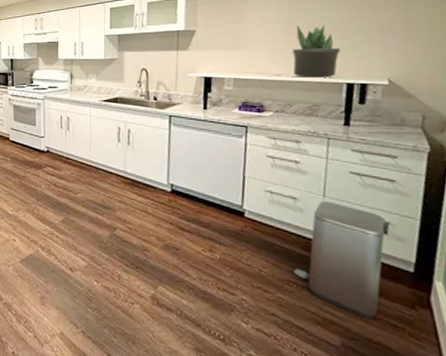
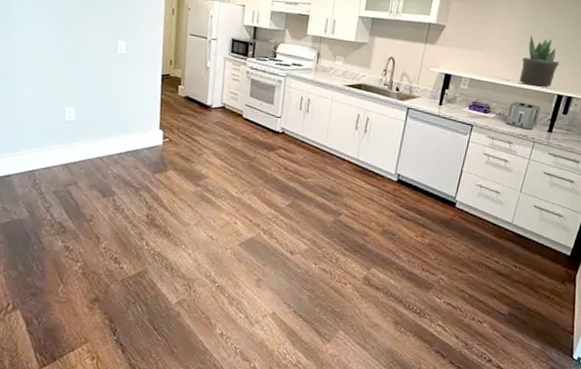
toaster: none [286,96,329,125] -> present [506,101,541,130]
pedal bin: present [294,200,390,320] -> none [485,195,562,293]

